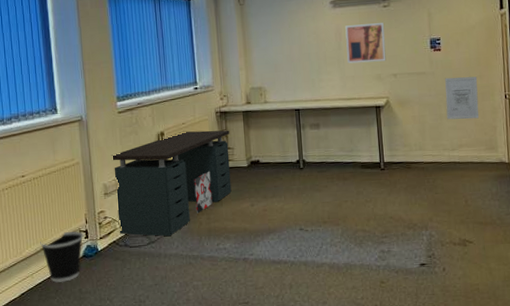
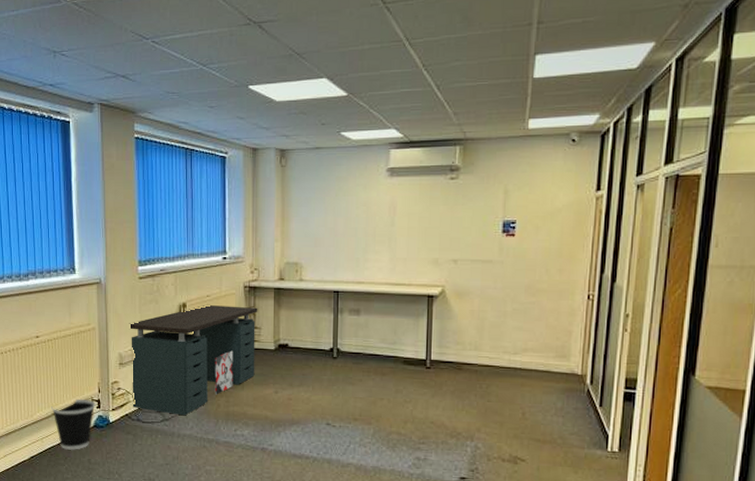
wall art: present [345,23,386,64] -> none [400,198,448,244]
wall art: present [445,76,479,120] -> none [512,269,556,320]

